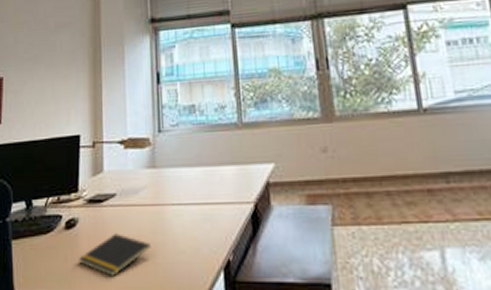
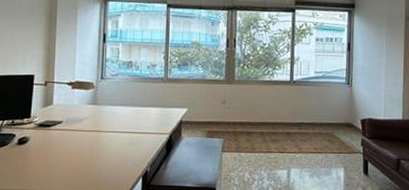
notepad: present [79,233,151,276] -> none [29,150,88,179]

